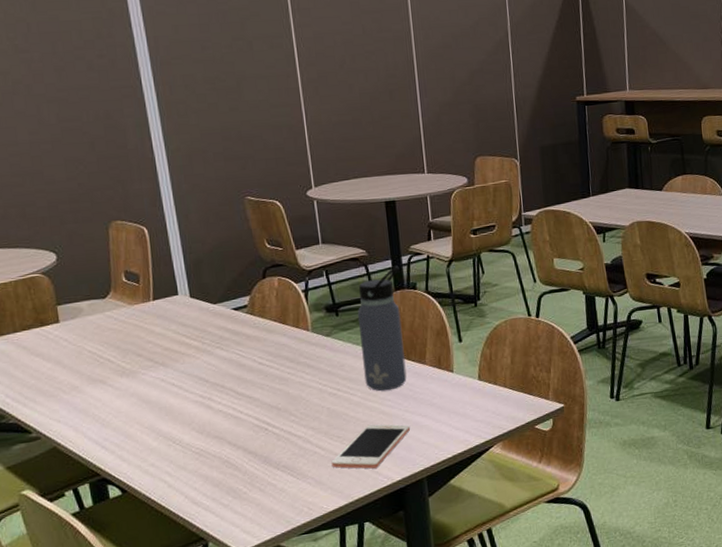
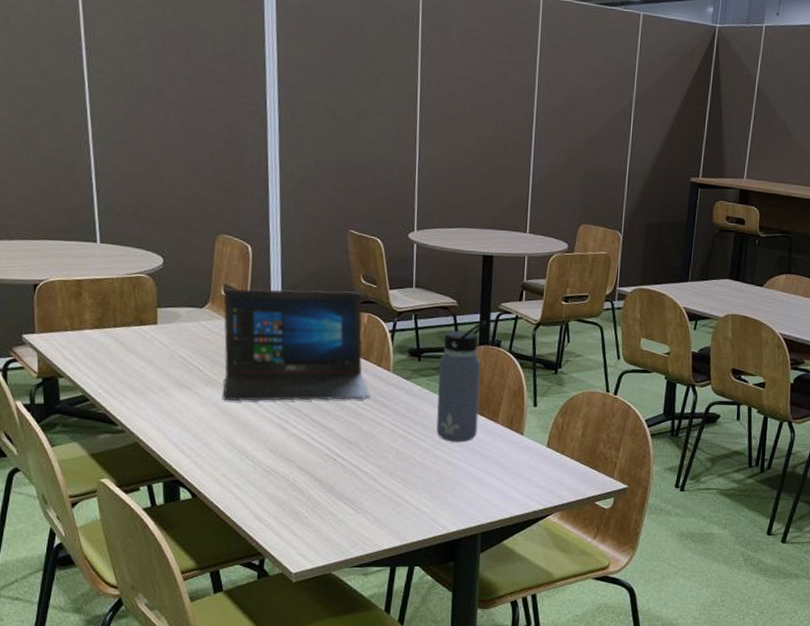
laptop: none [125,256,293,389] -> present [222,288,370,402]
cell phone: present [331,424,410,469] -> none [392,472,472,516]

